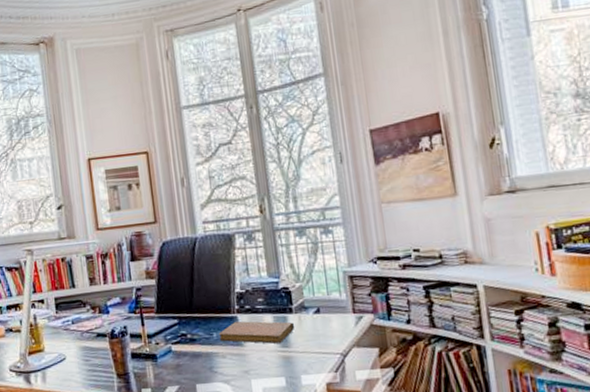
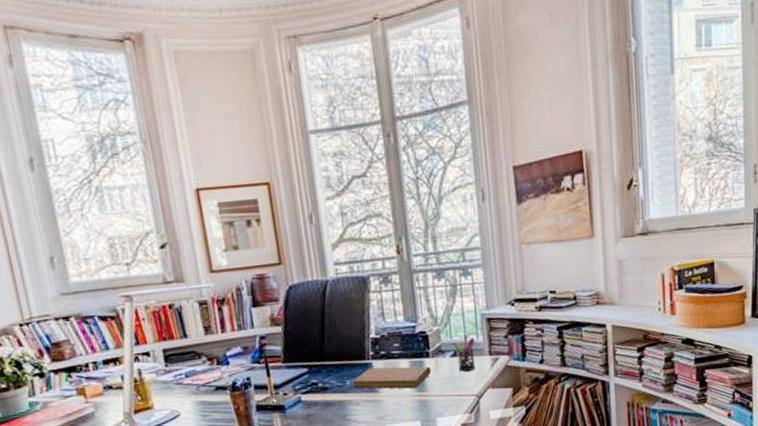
pen holder: none [315,291,340,329] -> present [453,334,476,372]

